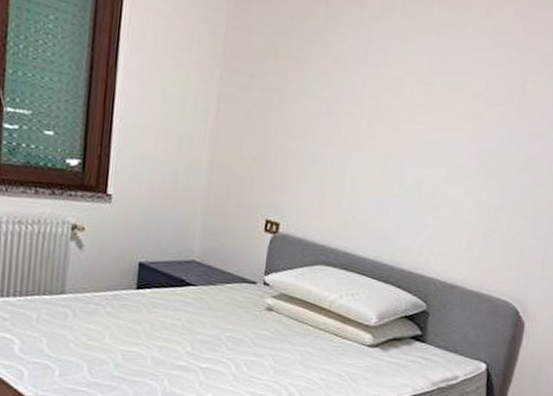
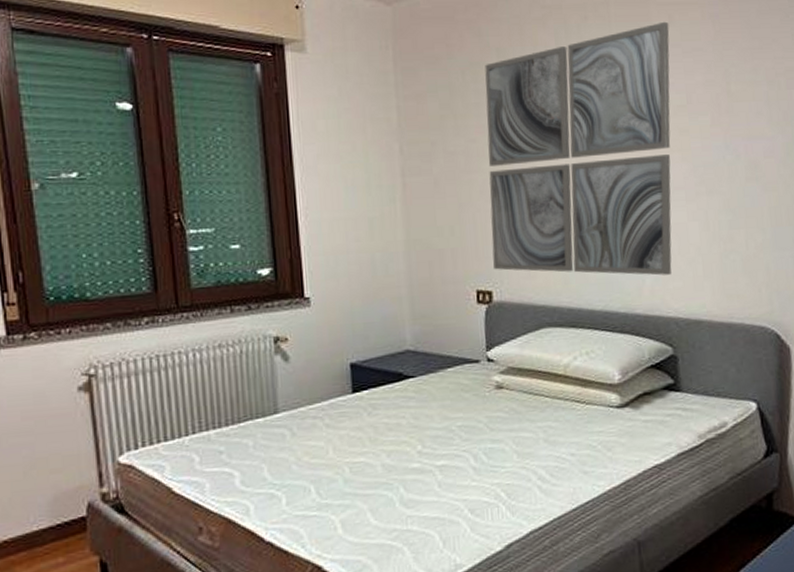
wall art: none [285,11,485,241] -> present [485,21,672,276]

